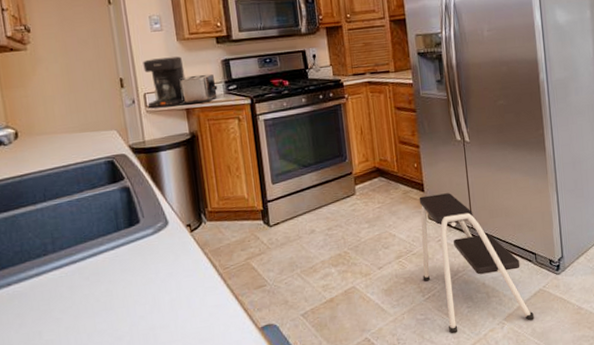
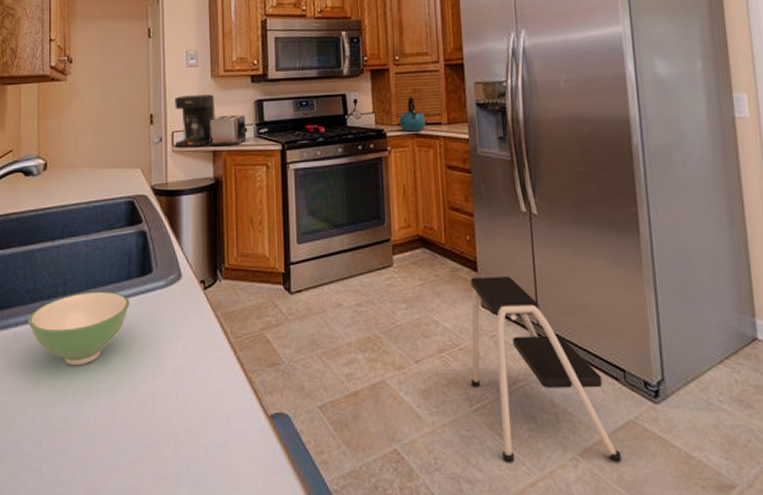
bowl: none [19,244,122,314] -> present [28,291,130,366]
kettle: none [353,50,377,81] -> present [399,97,426,132]

